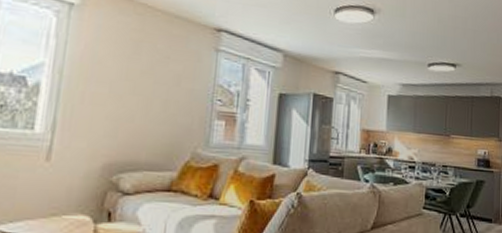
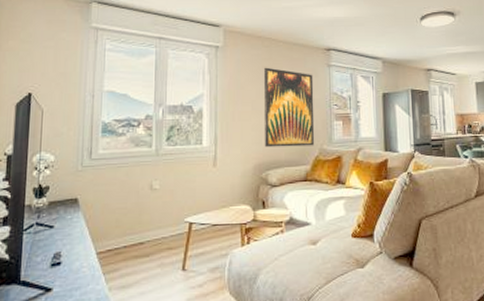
wall art: none [119,40,196,148] -> present [263,67,315,148]

